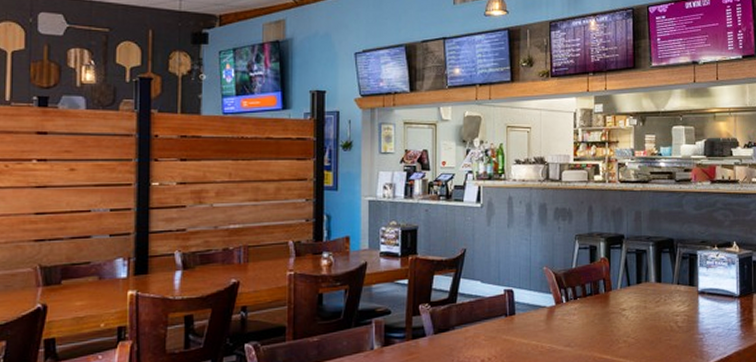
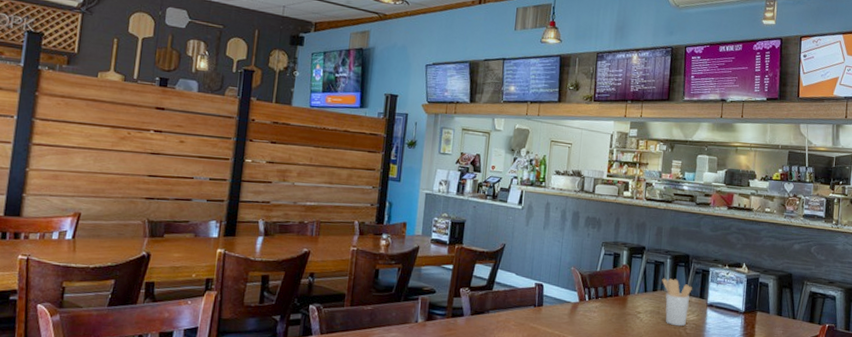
utensil holder: none [646,267,680,320] -> present [662,278,692,327]

